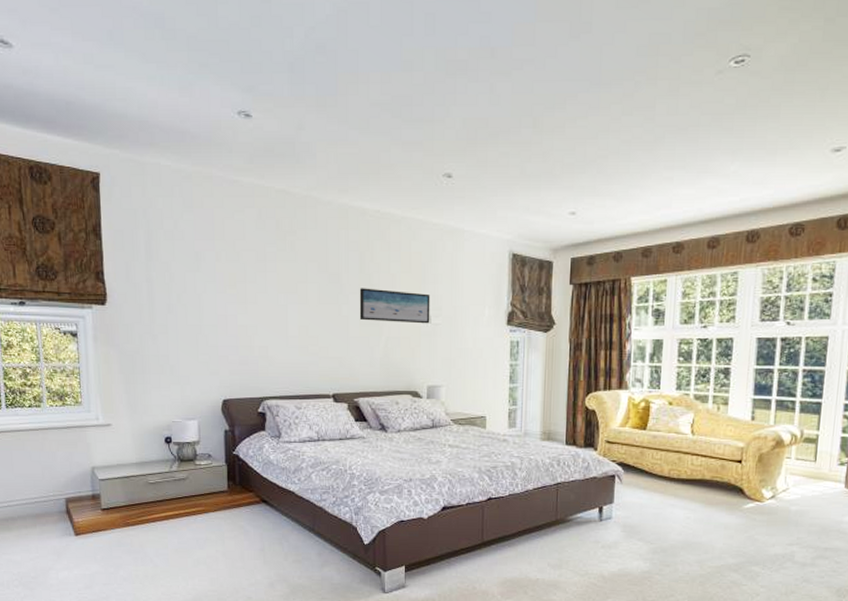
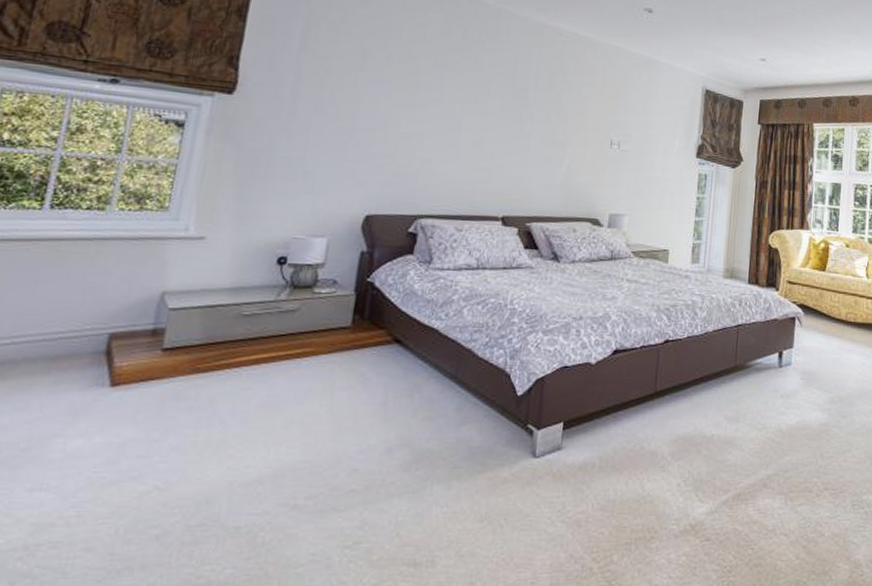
wall art: present [359,288,430,324] -> none [543,106,621,150]

